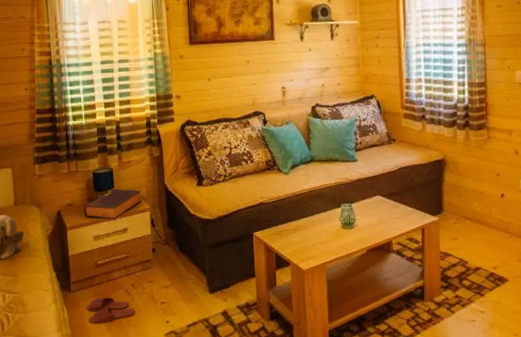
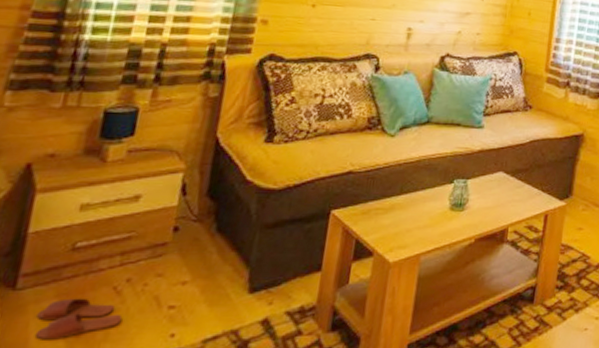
book: present [83,188,142,219] -> none [73,136,178,181]

